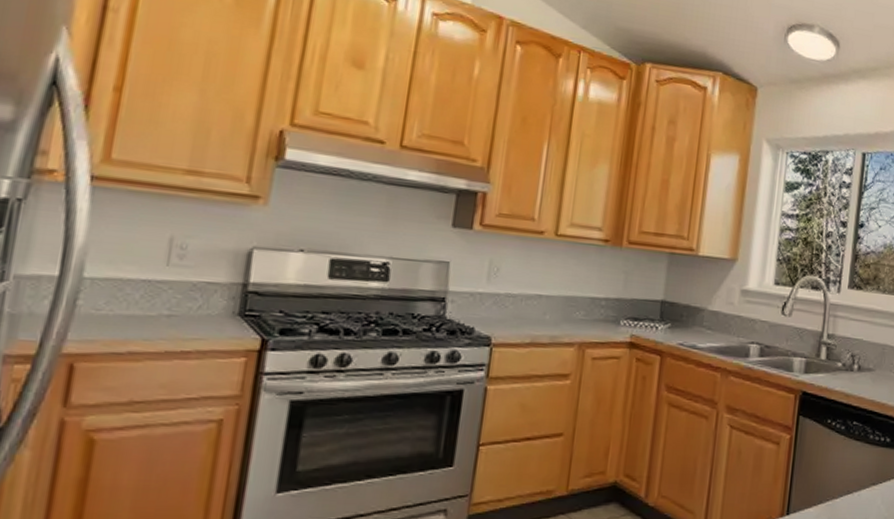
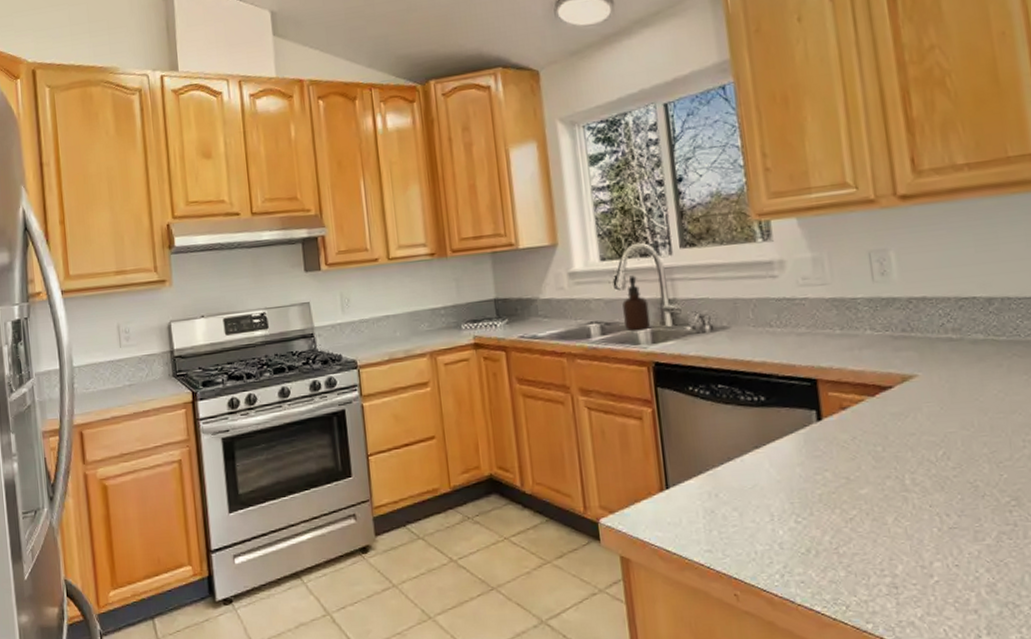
soap dispenser: none [783,304,809,360] -> present [622,275,651,332]

